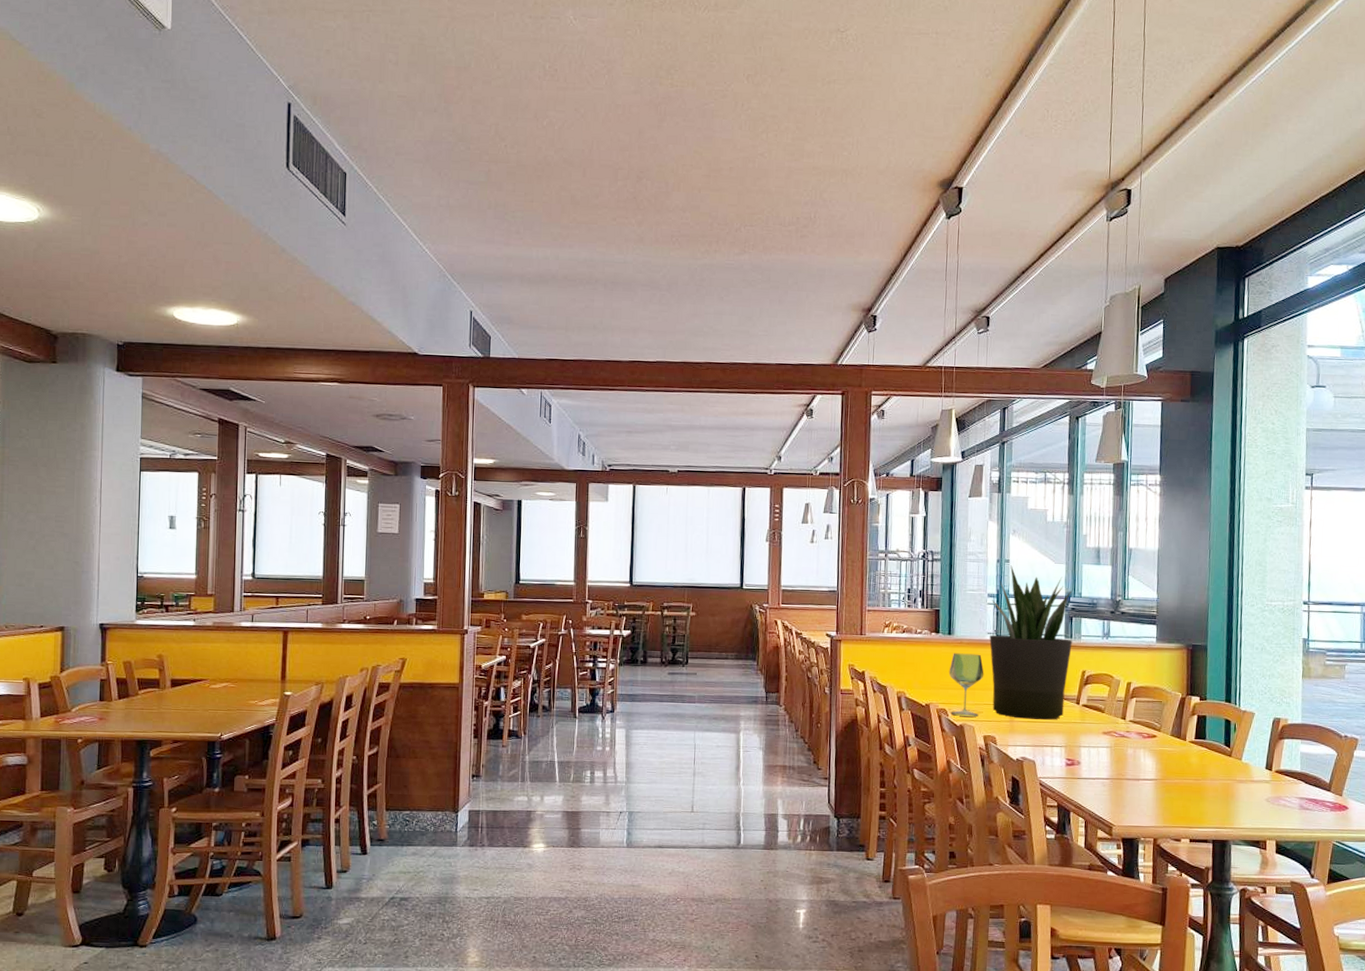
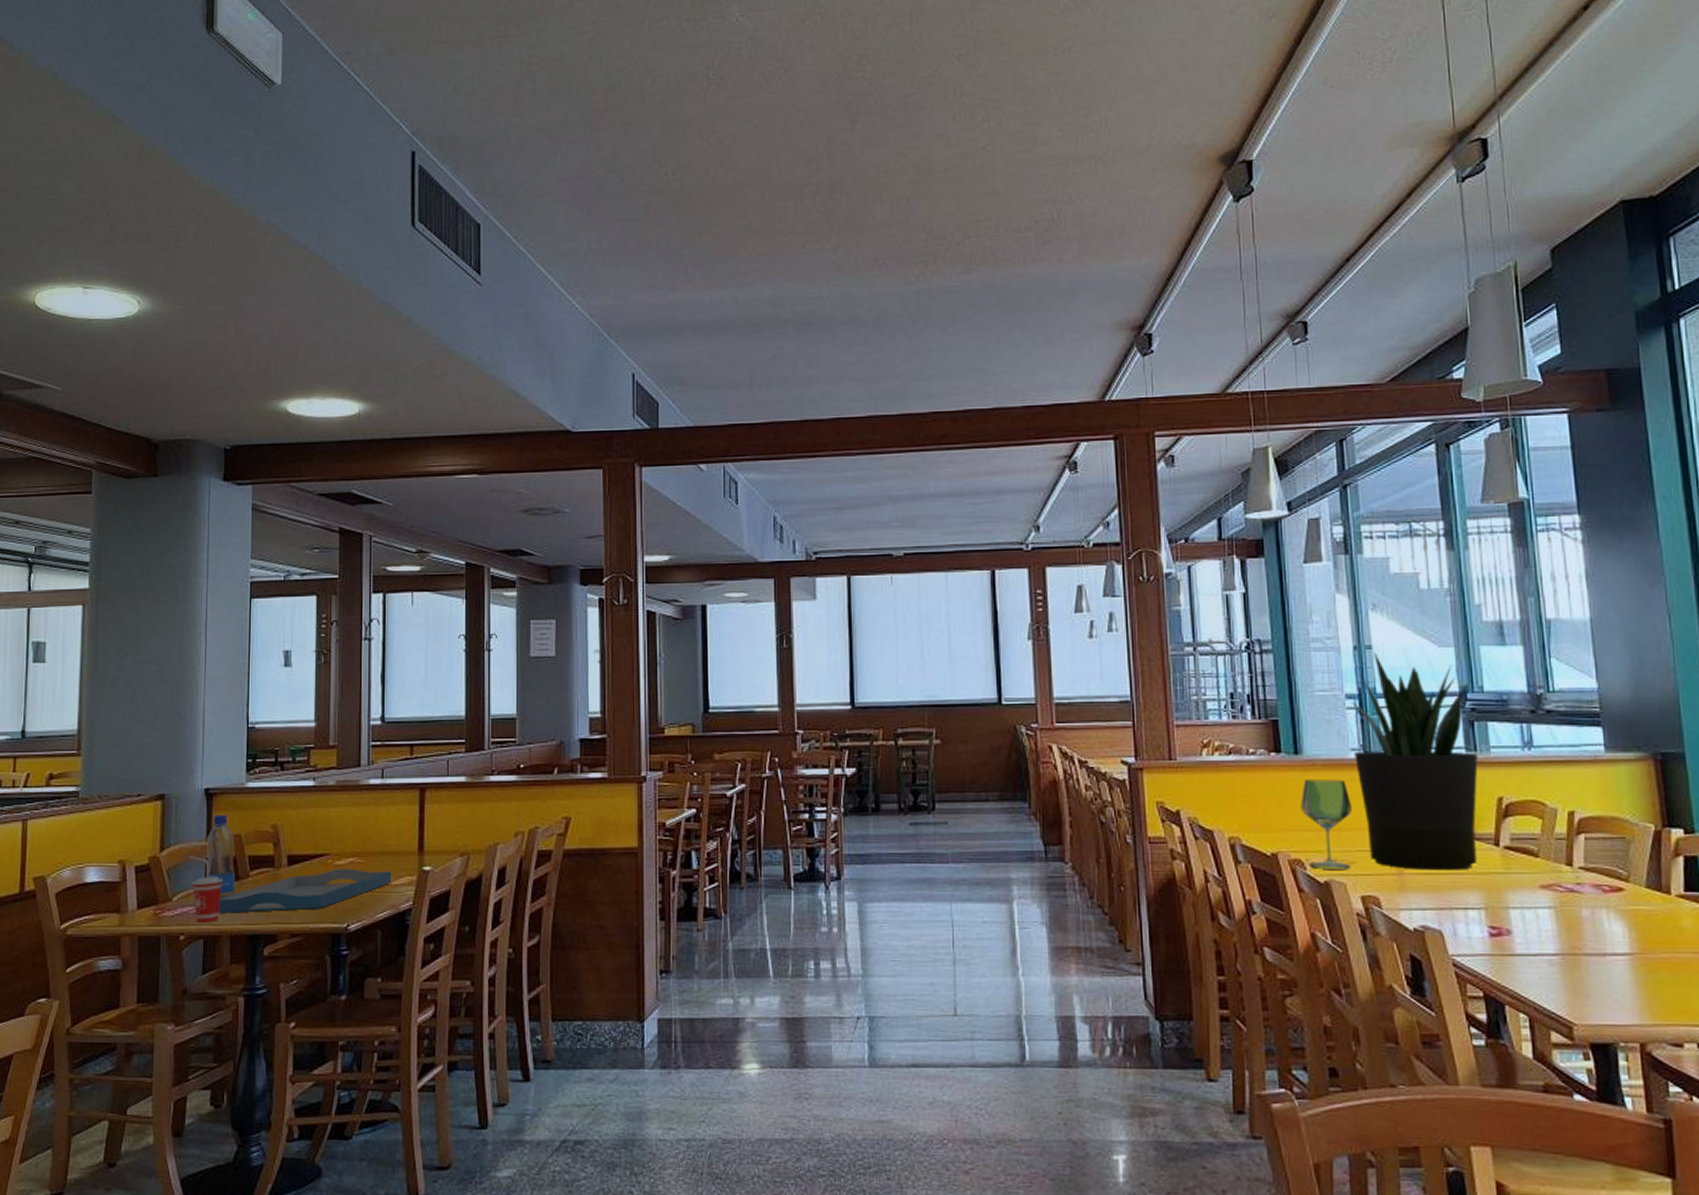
beverage cup: none [85,677,116,730] -> present [188,856,224,923]
bottle: none [100,645,127,711] -> present [205,814,236,898]
tray: none [112,691,259,723] -> present [219,869,392,913]

